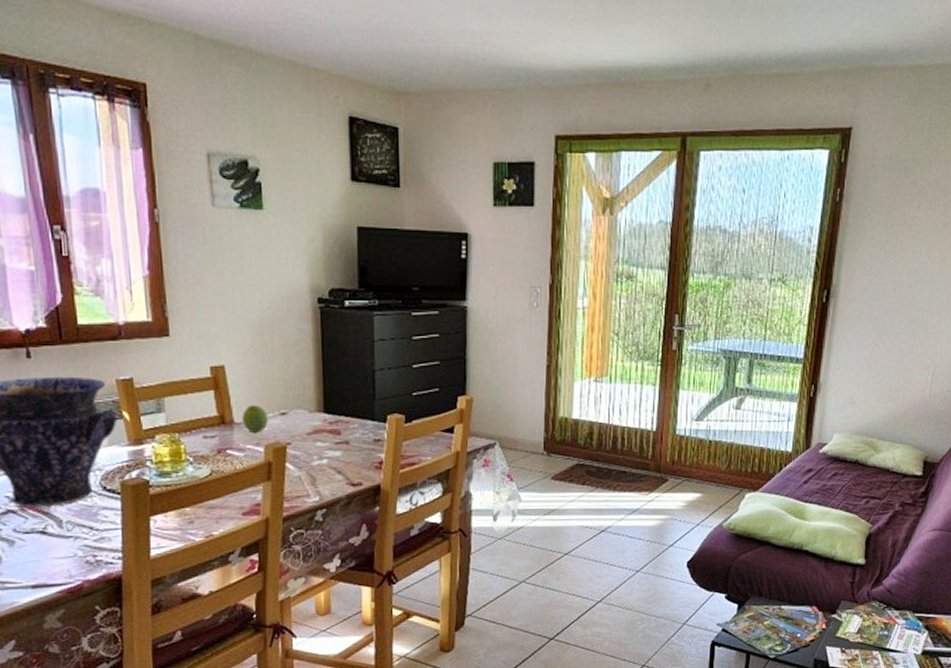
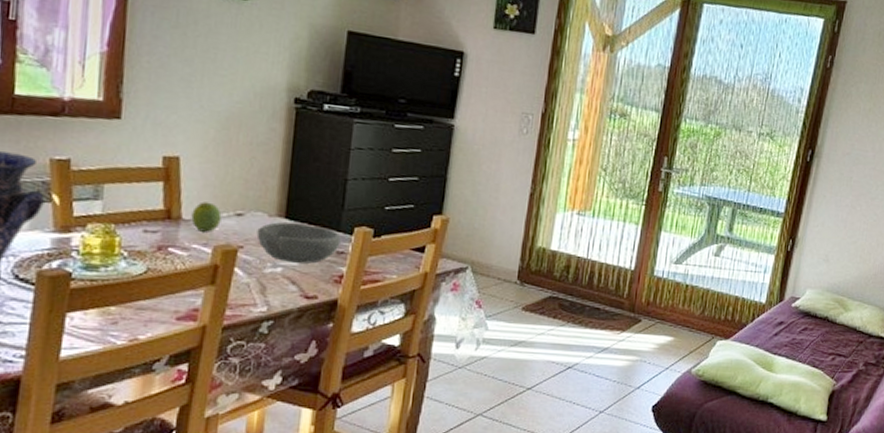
bowl: none [301,416,376,455] -> present [256,221,341,264]

